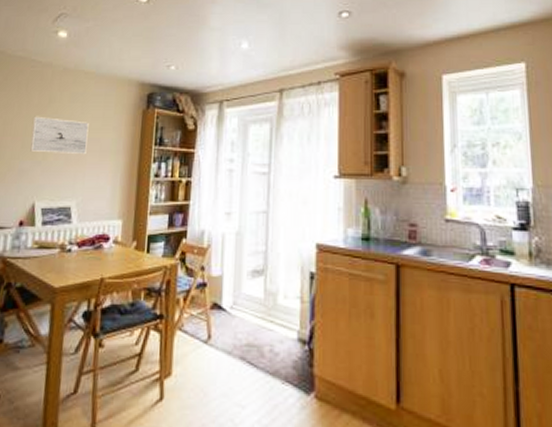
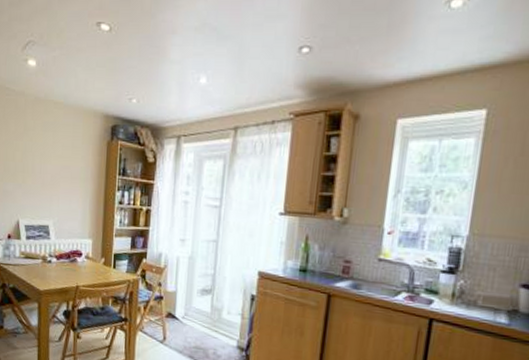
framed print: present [30,116,89,155] -> none [11,142,60,181]

